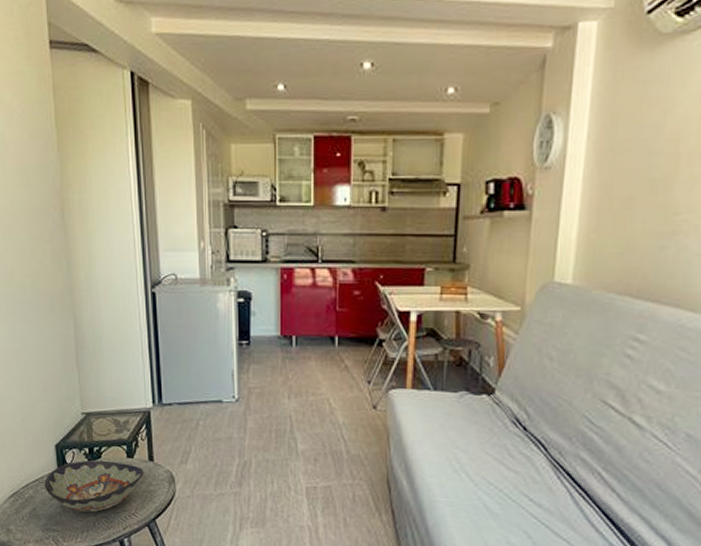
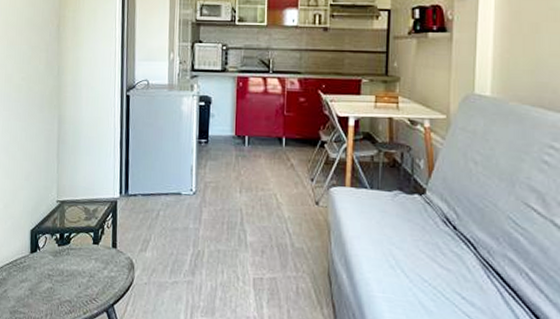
decorative bowl: present [44,460,144,513] -> none [17,245,107,296]

